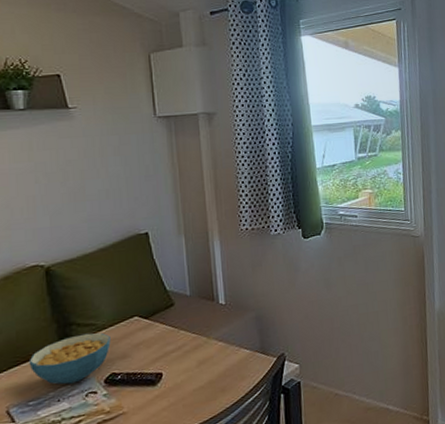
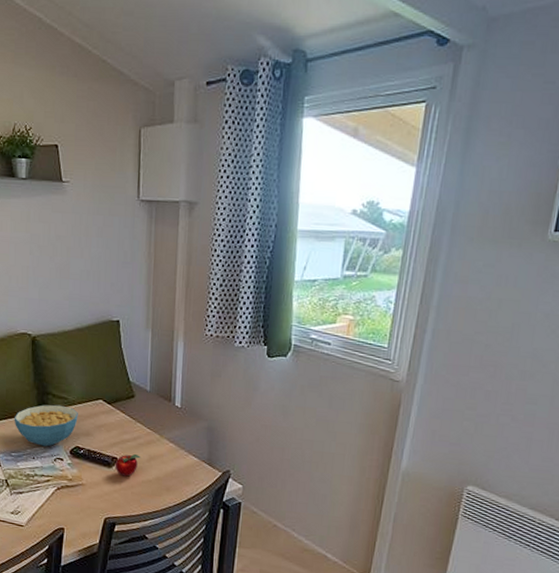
apple: none [160,362,190,391] -> present [115,453,142,477]

